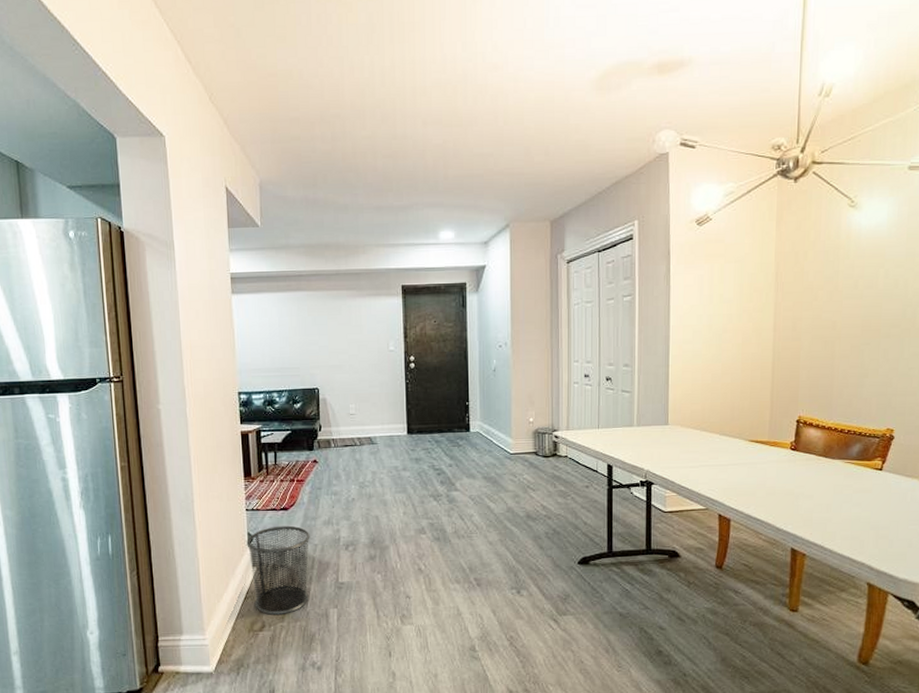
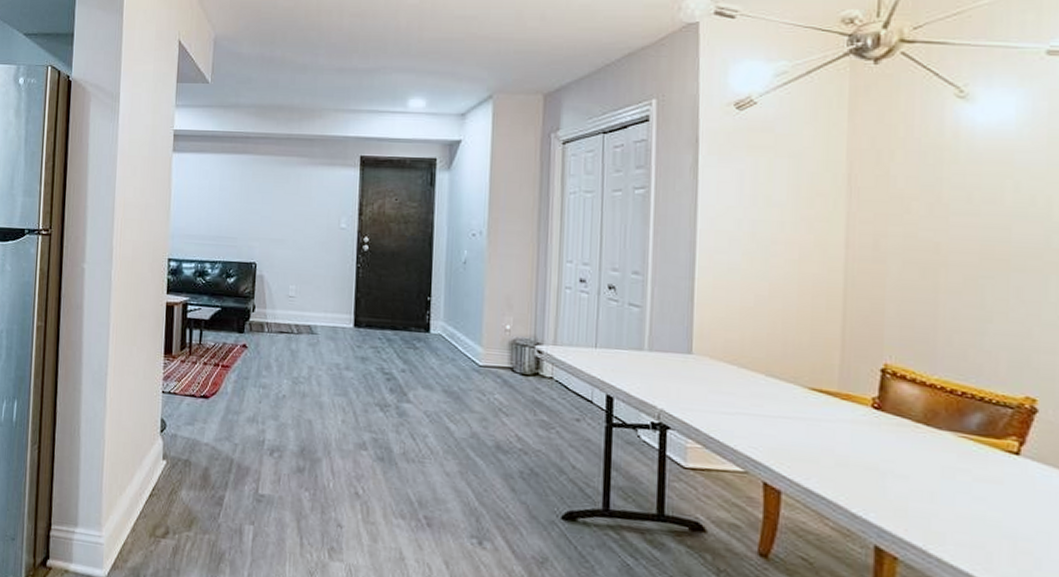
trash can: present [246,525,310,615] -> none [159,415,231,523]

